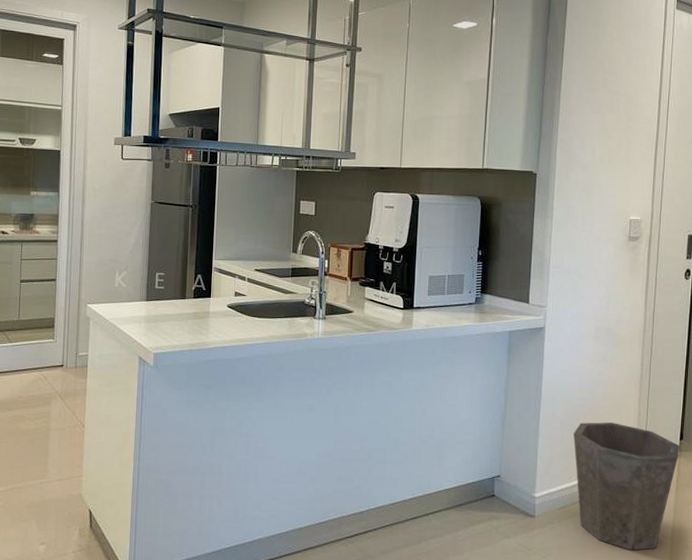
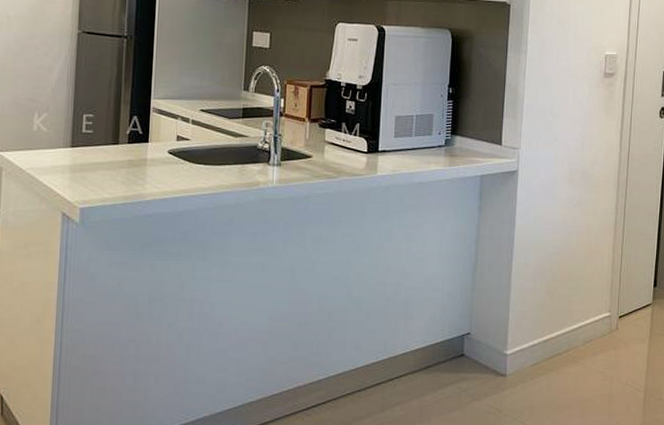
waste bin: present [573,422,681,550] -> none [547,271,654,406]

